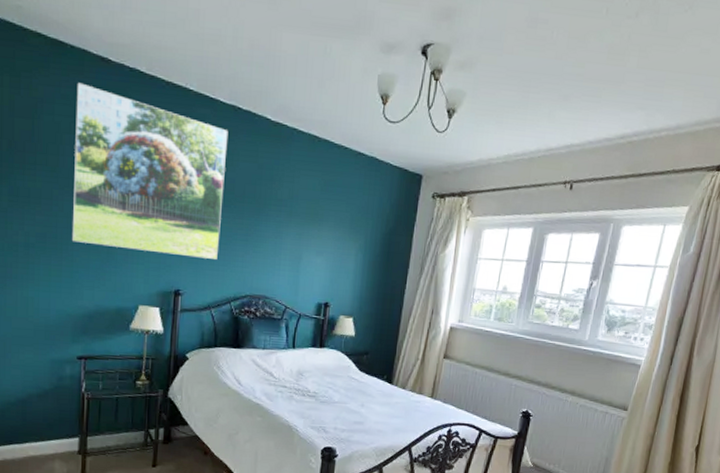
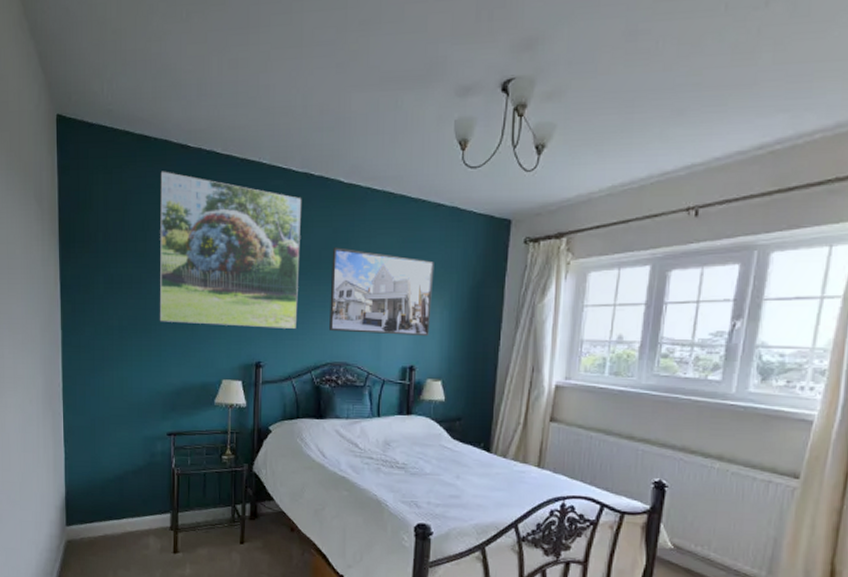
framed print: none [250,183,352,276] -> present [329,247,434,337]

